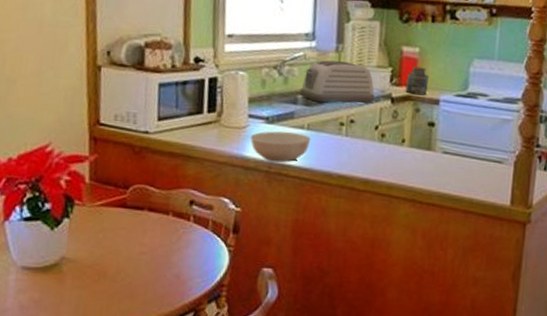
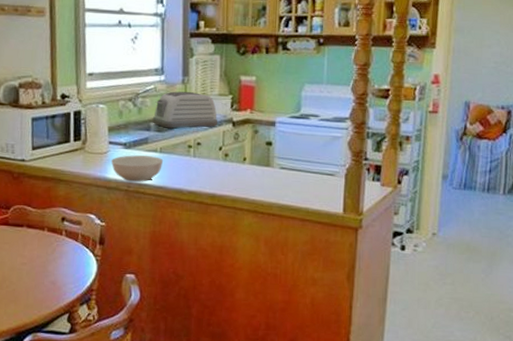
jar: present [405,66,430,96] -> none [245,93,266,118]

